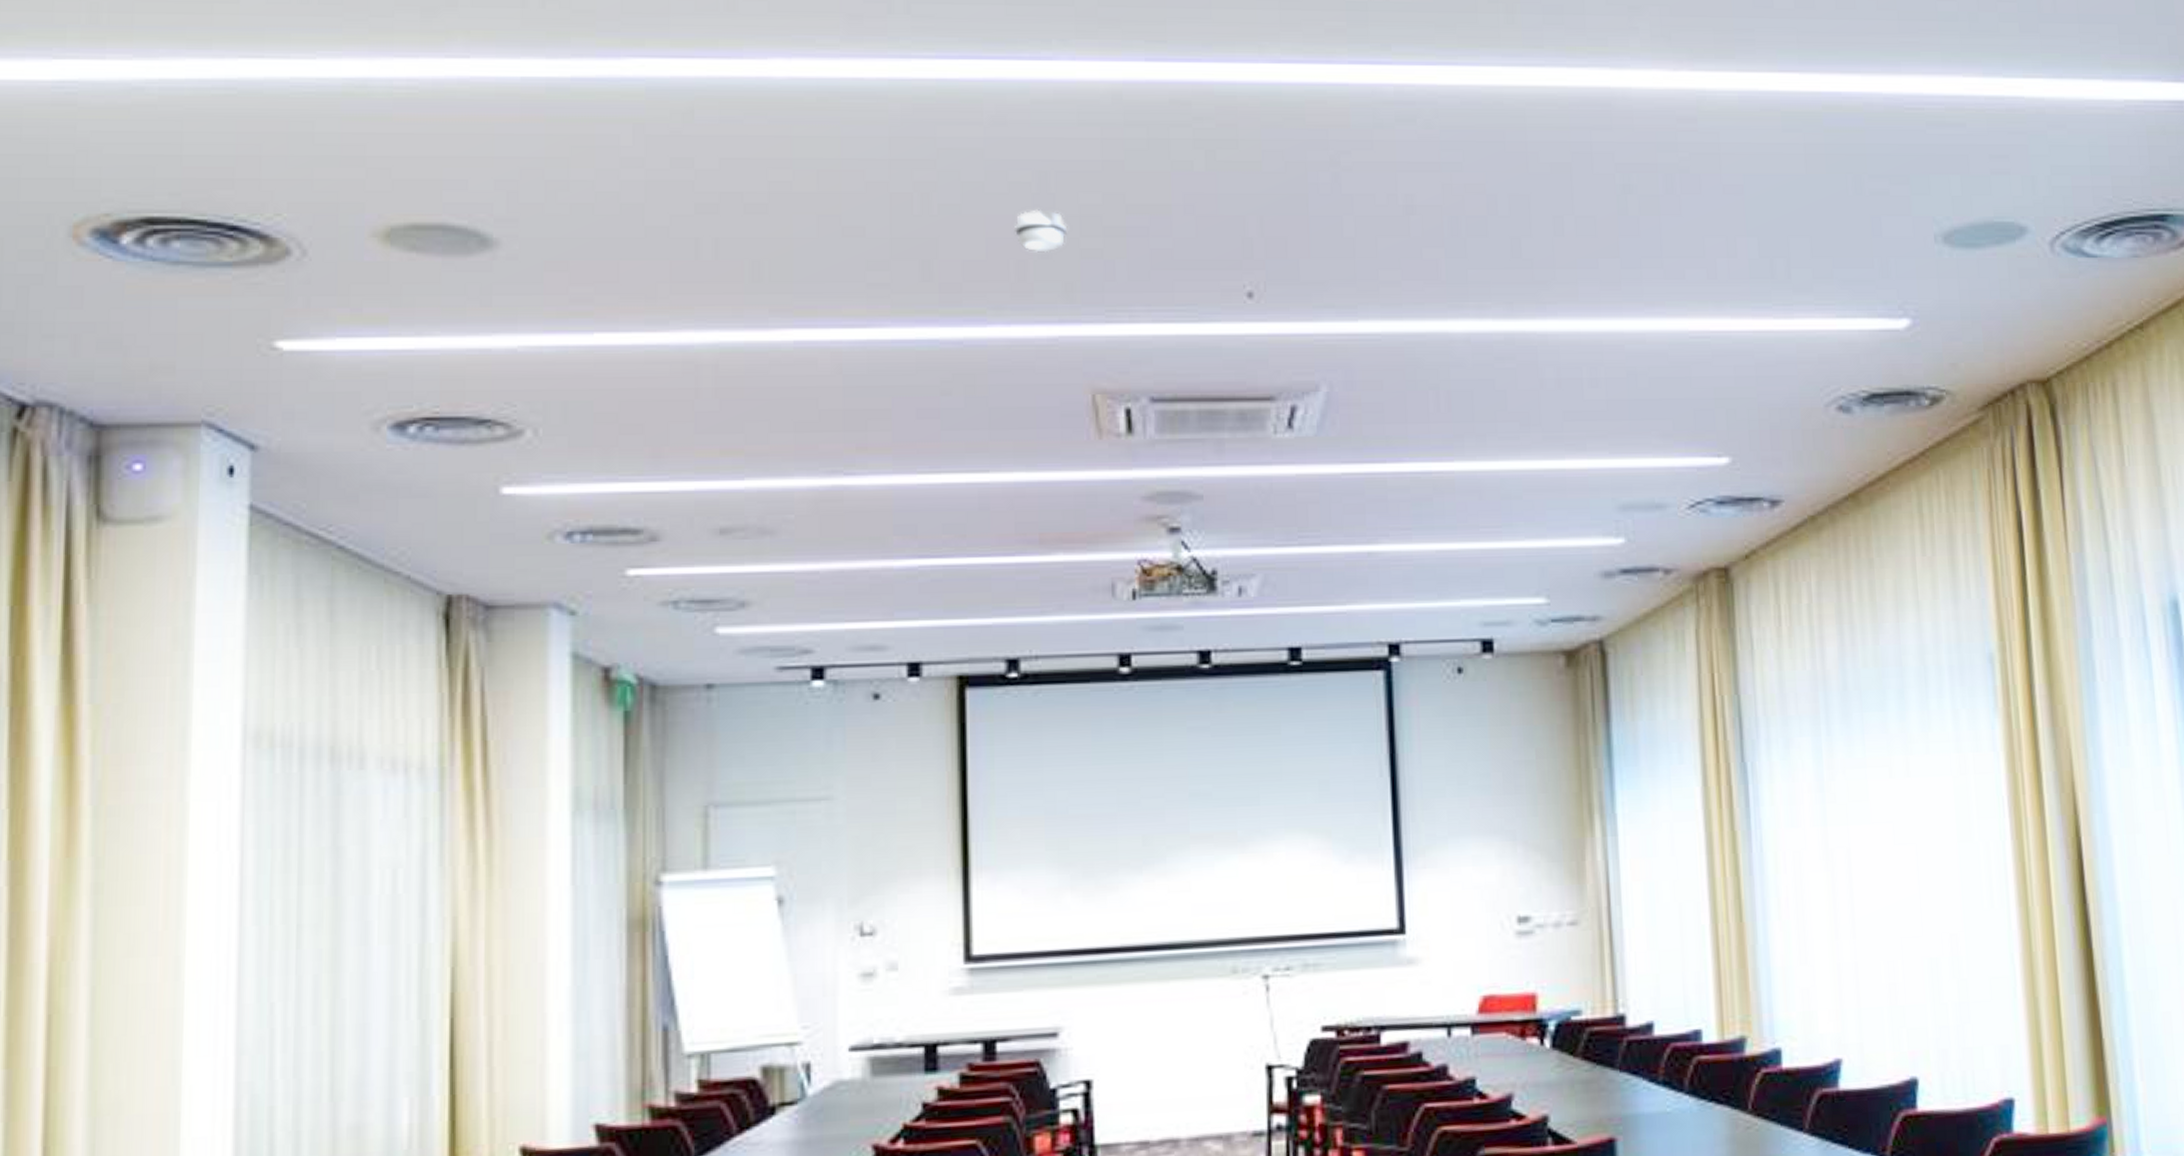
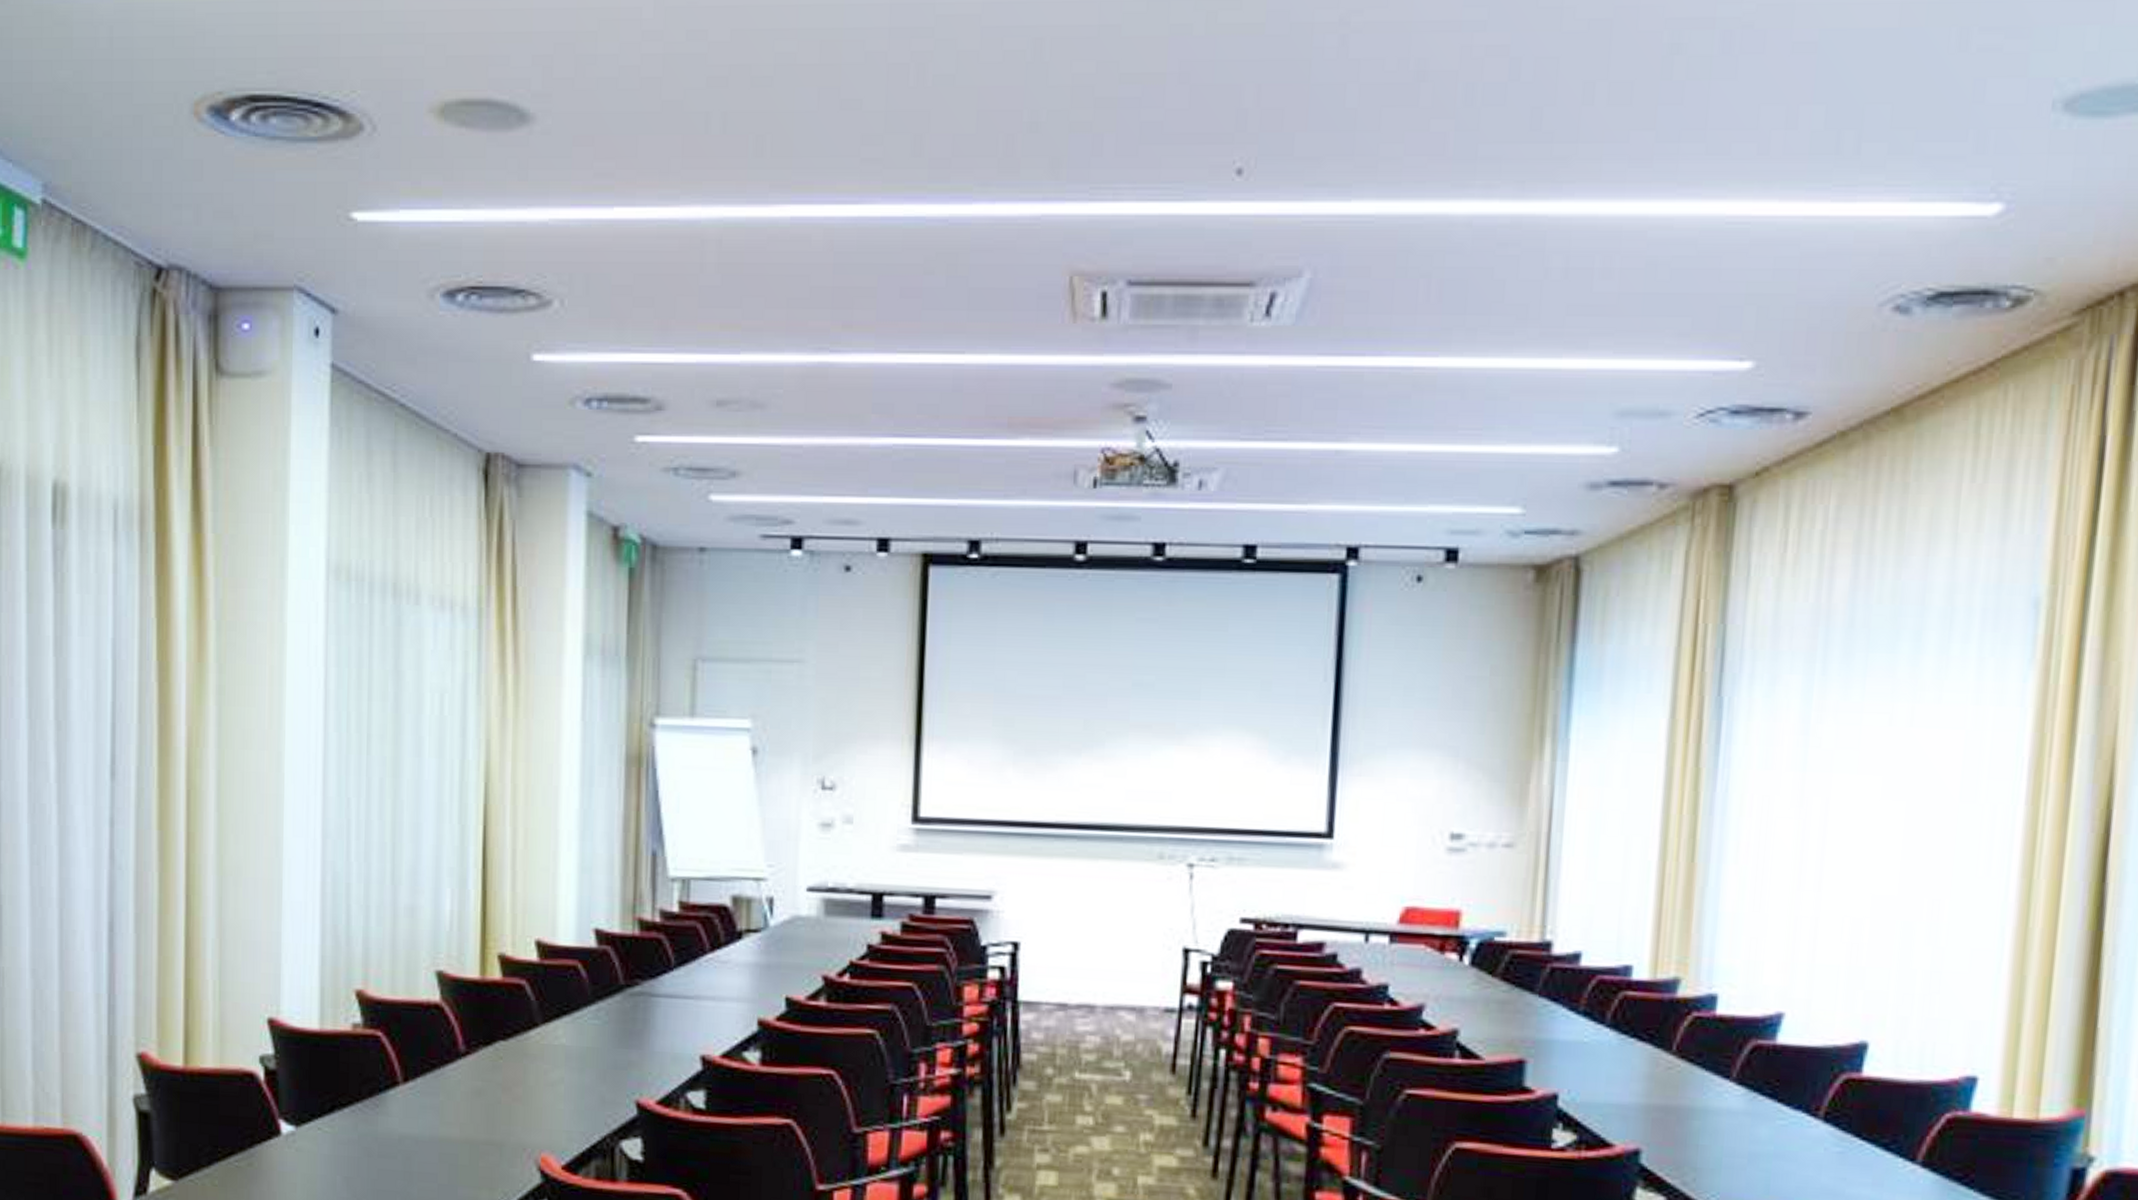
smoke detector: present [1013,209,1067,253] -> none [1005,79,1058,126]

